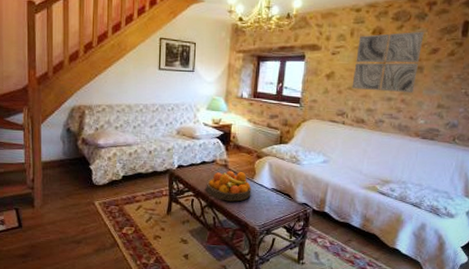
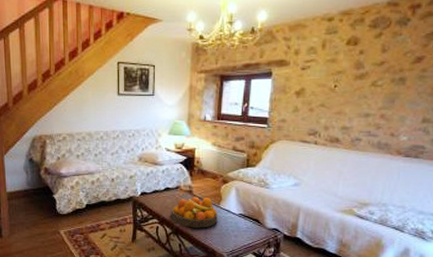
wall art: present [352,31,424,94] -> none [324,38,407,108]

